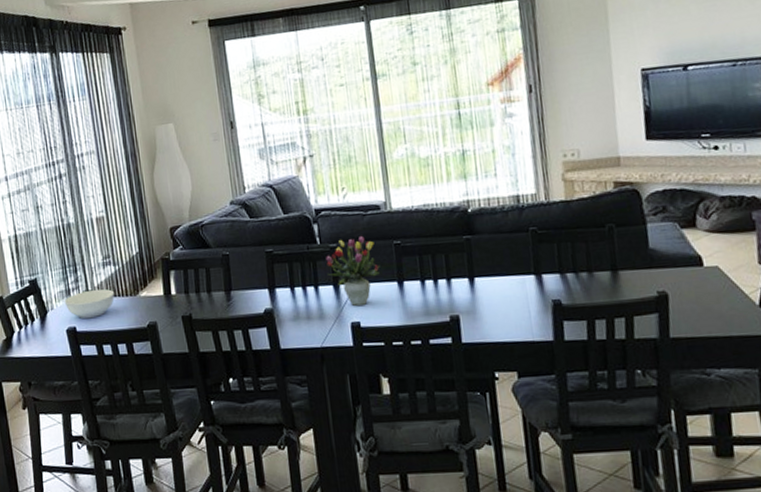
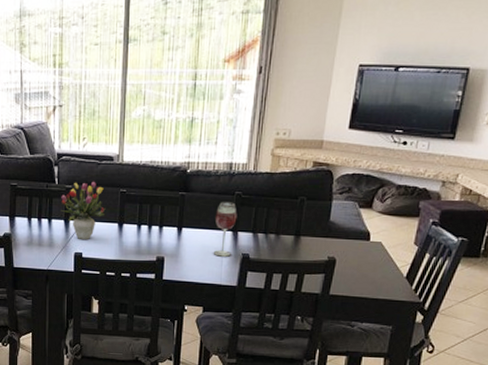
wineglass: none [510,240,539,307] -> present [214,202,237,257]

